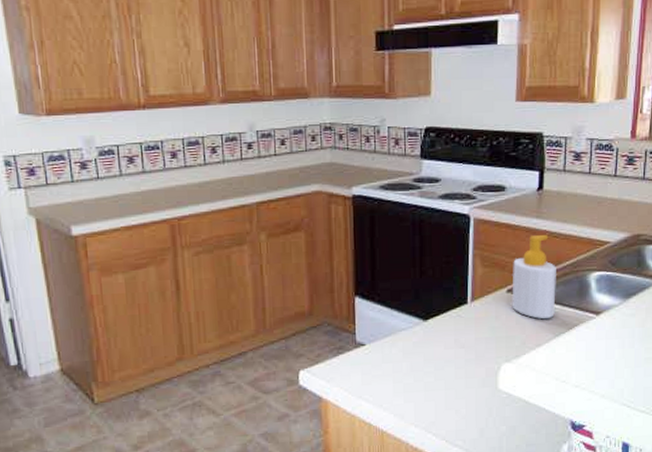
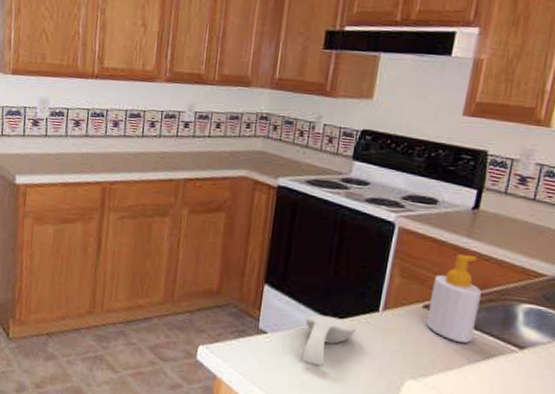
spoon rest: none [400,316,449,367] -> present [301,314,356,366]

